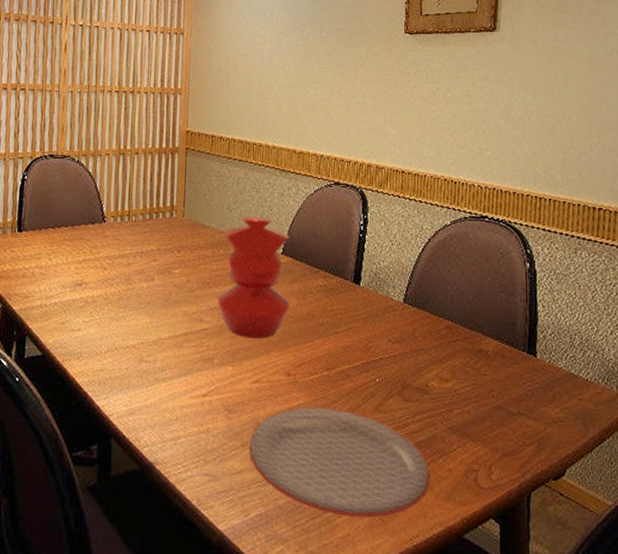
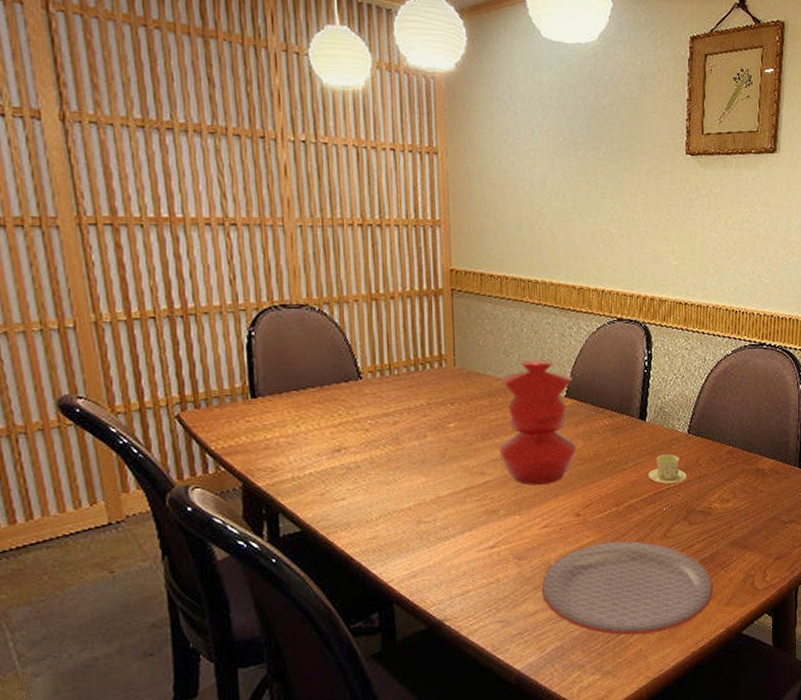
cup and saucer: none [360,322,402,354] -> present [647,454,687,484]

